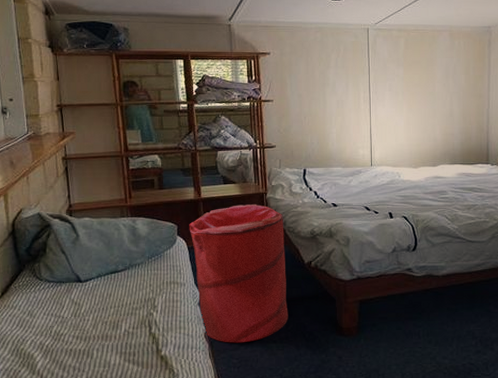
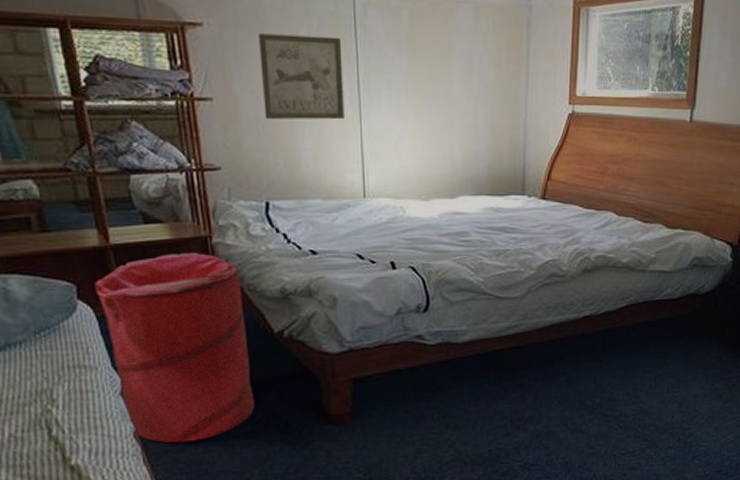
wall art: none [305,57,359,114] -> present [259,33,344,120]

